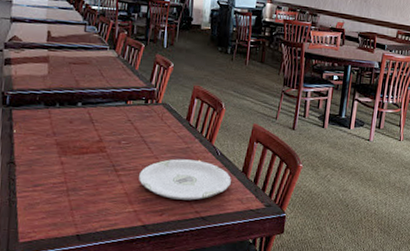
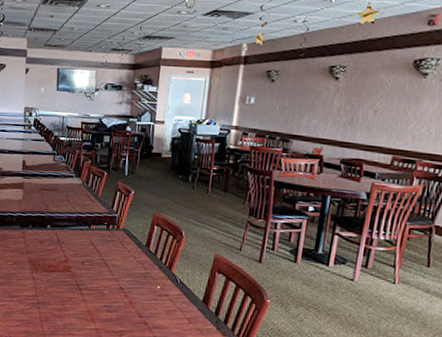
plate: present [139,159,231,201] -> none [100,283,191,325]

